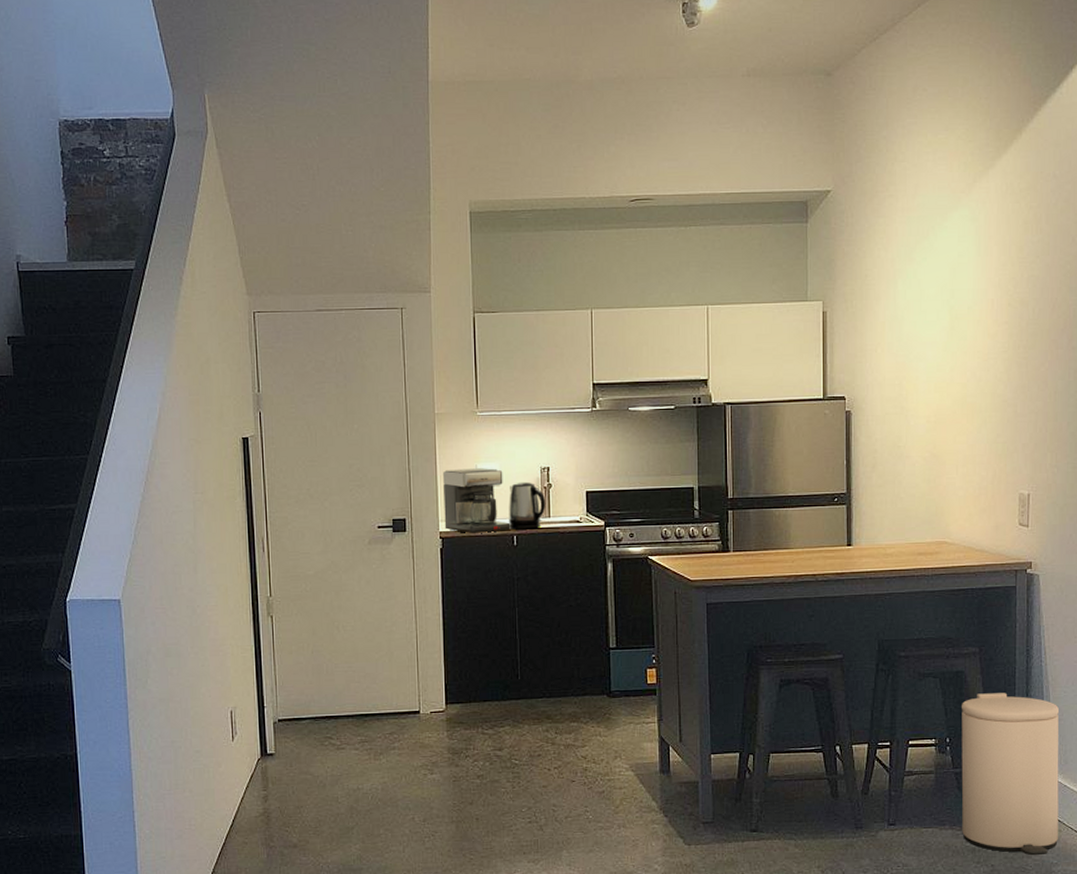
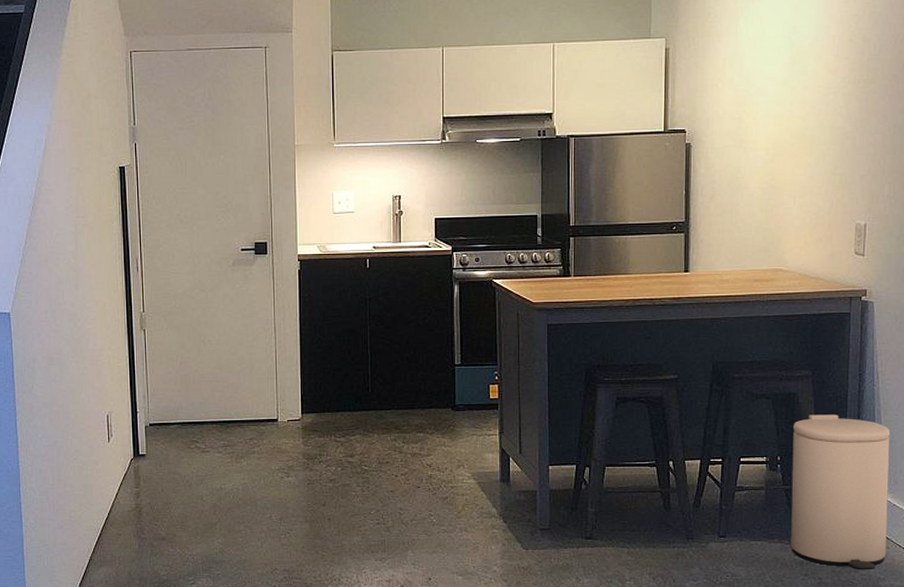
coffee maker: present [443,468,511,534] -> none [302,196,364,257]
kettle: present [509,481,546,530] -> none [362,209,397,253]

